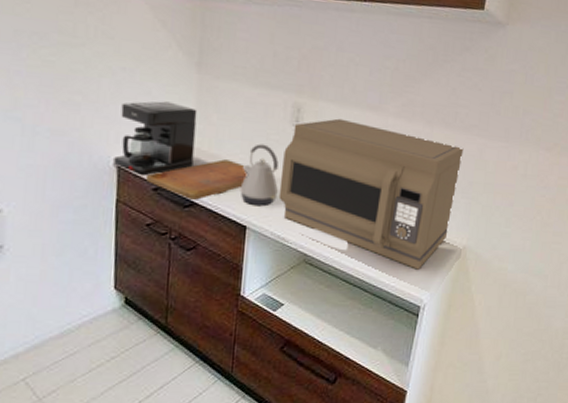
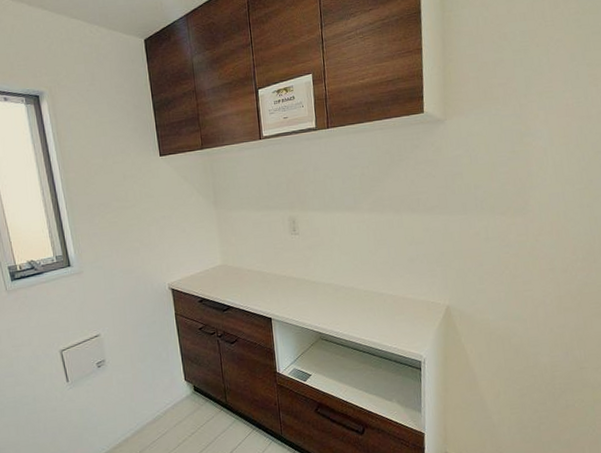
coffee maker: present [113,101,197,176] -> none [167,234,224,293]
cutting board: present [145,159,248,201] -> none [192,269,265,305]
kettle: present [240,144,279,205] -> none [261,252,291,301]
microwave: present [279,118,464,270] -> none [289,222,432,332]

